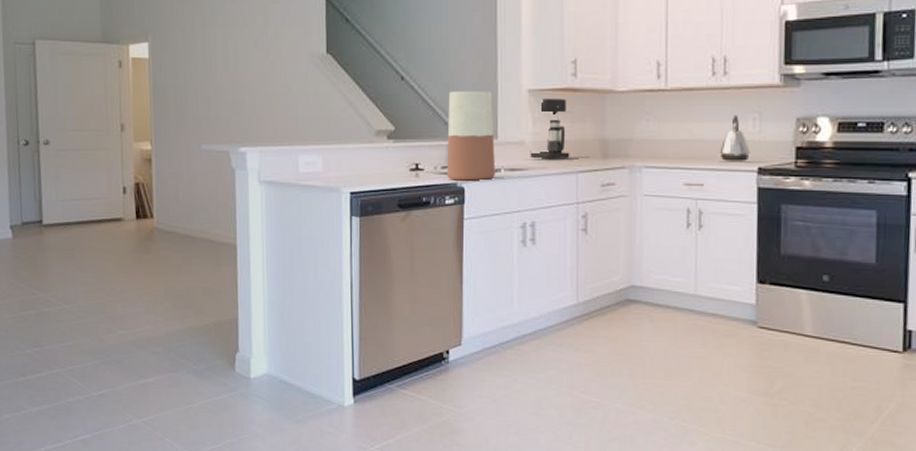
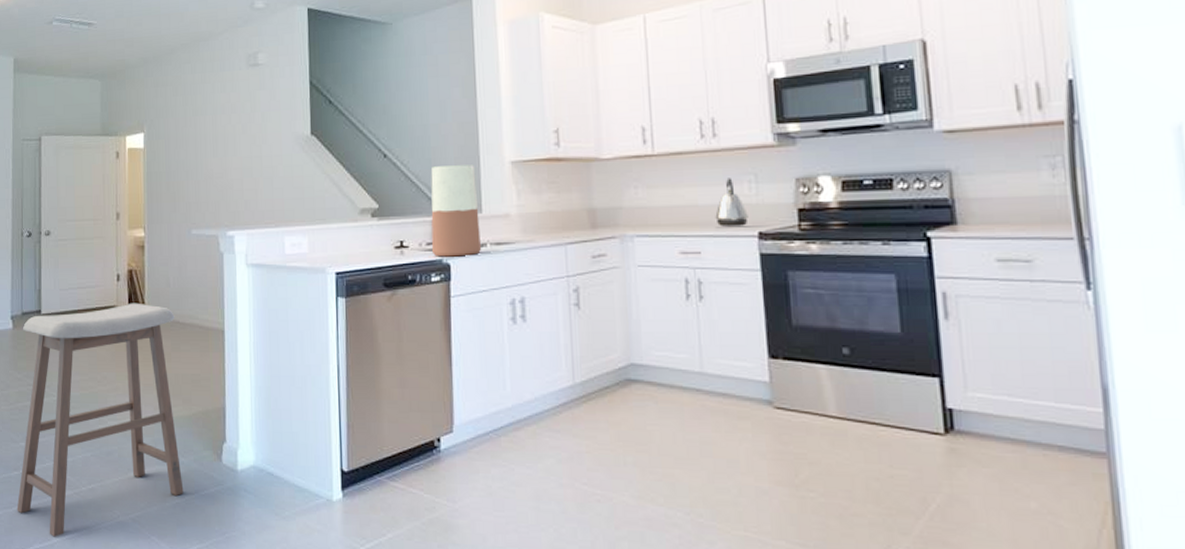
bar stool: none [24,216,197,439] -> present [16,303,184,537]
coffee maker: present [530,98,570,159] -> none [516,168,558,232]

